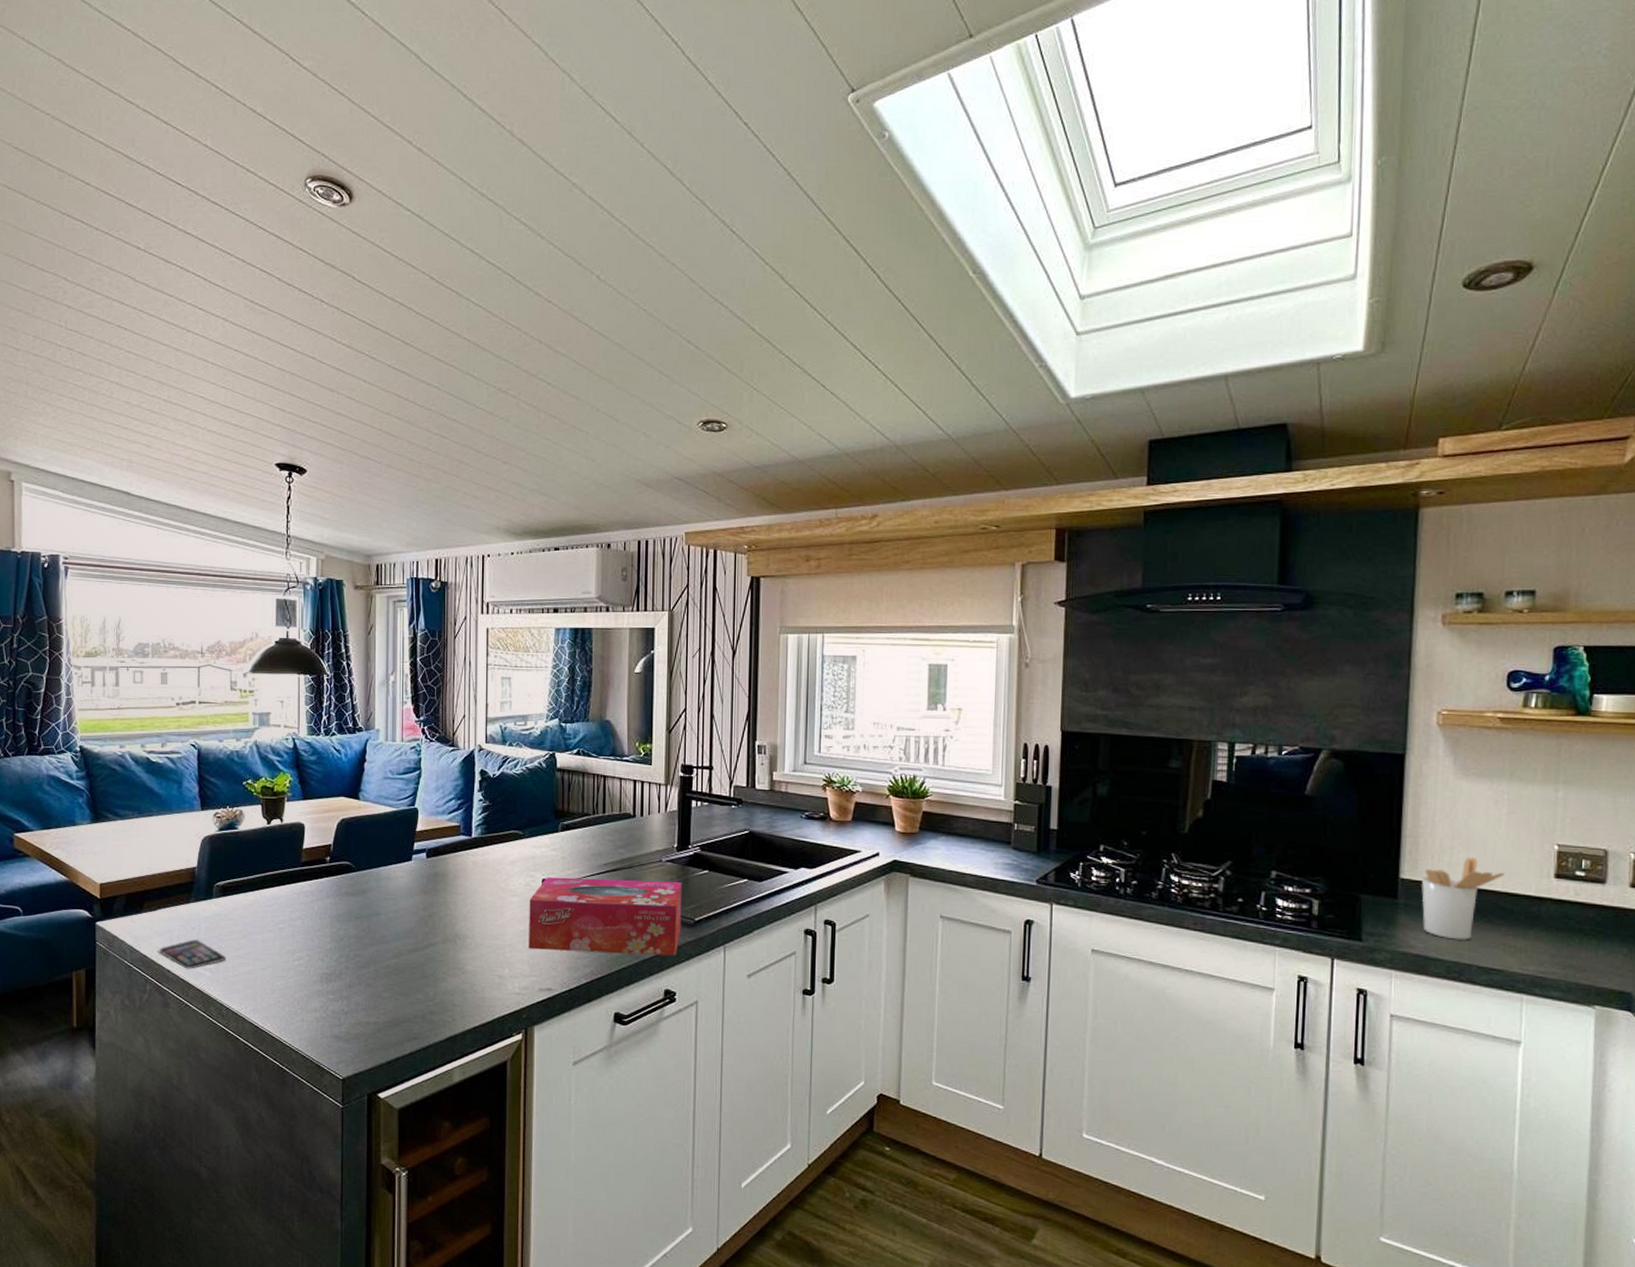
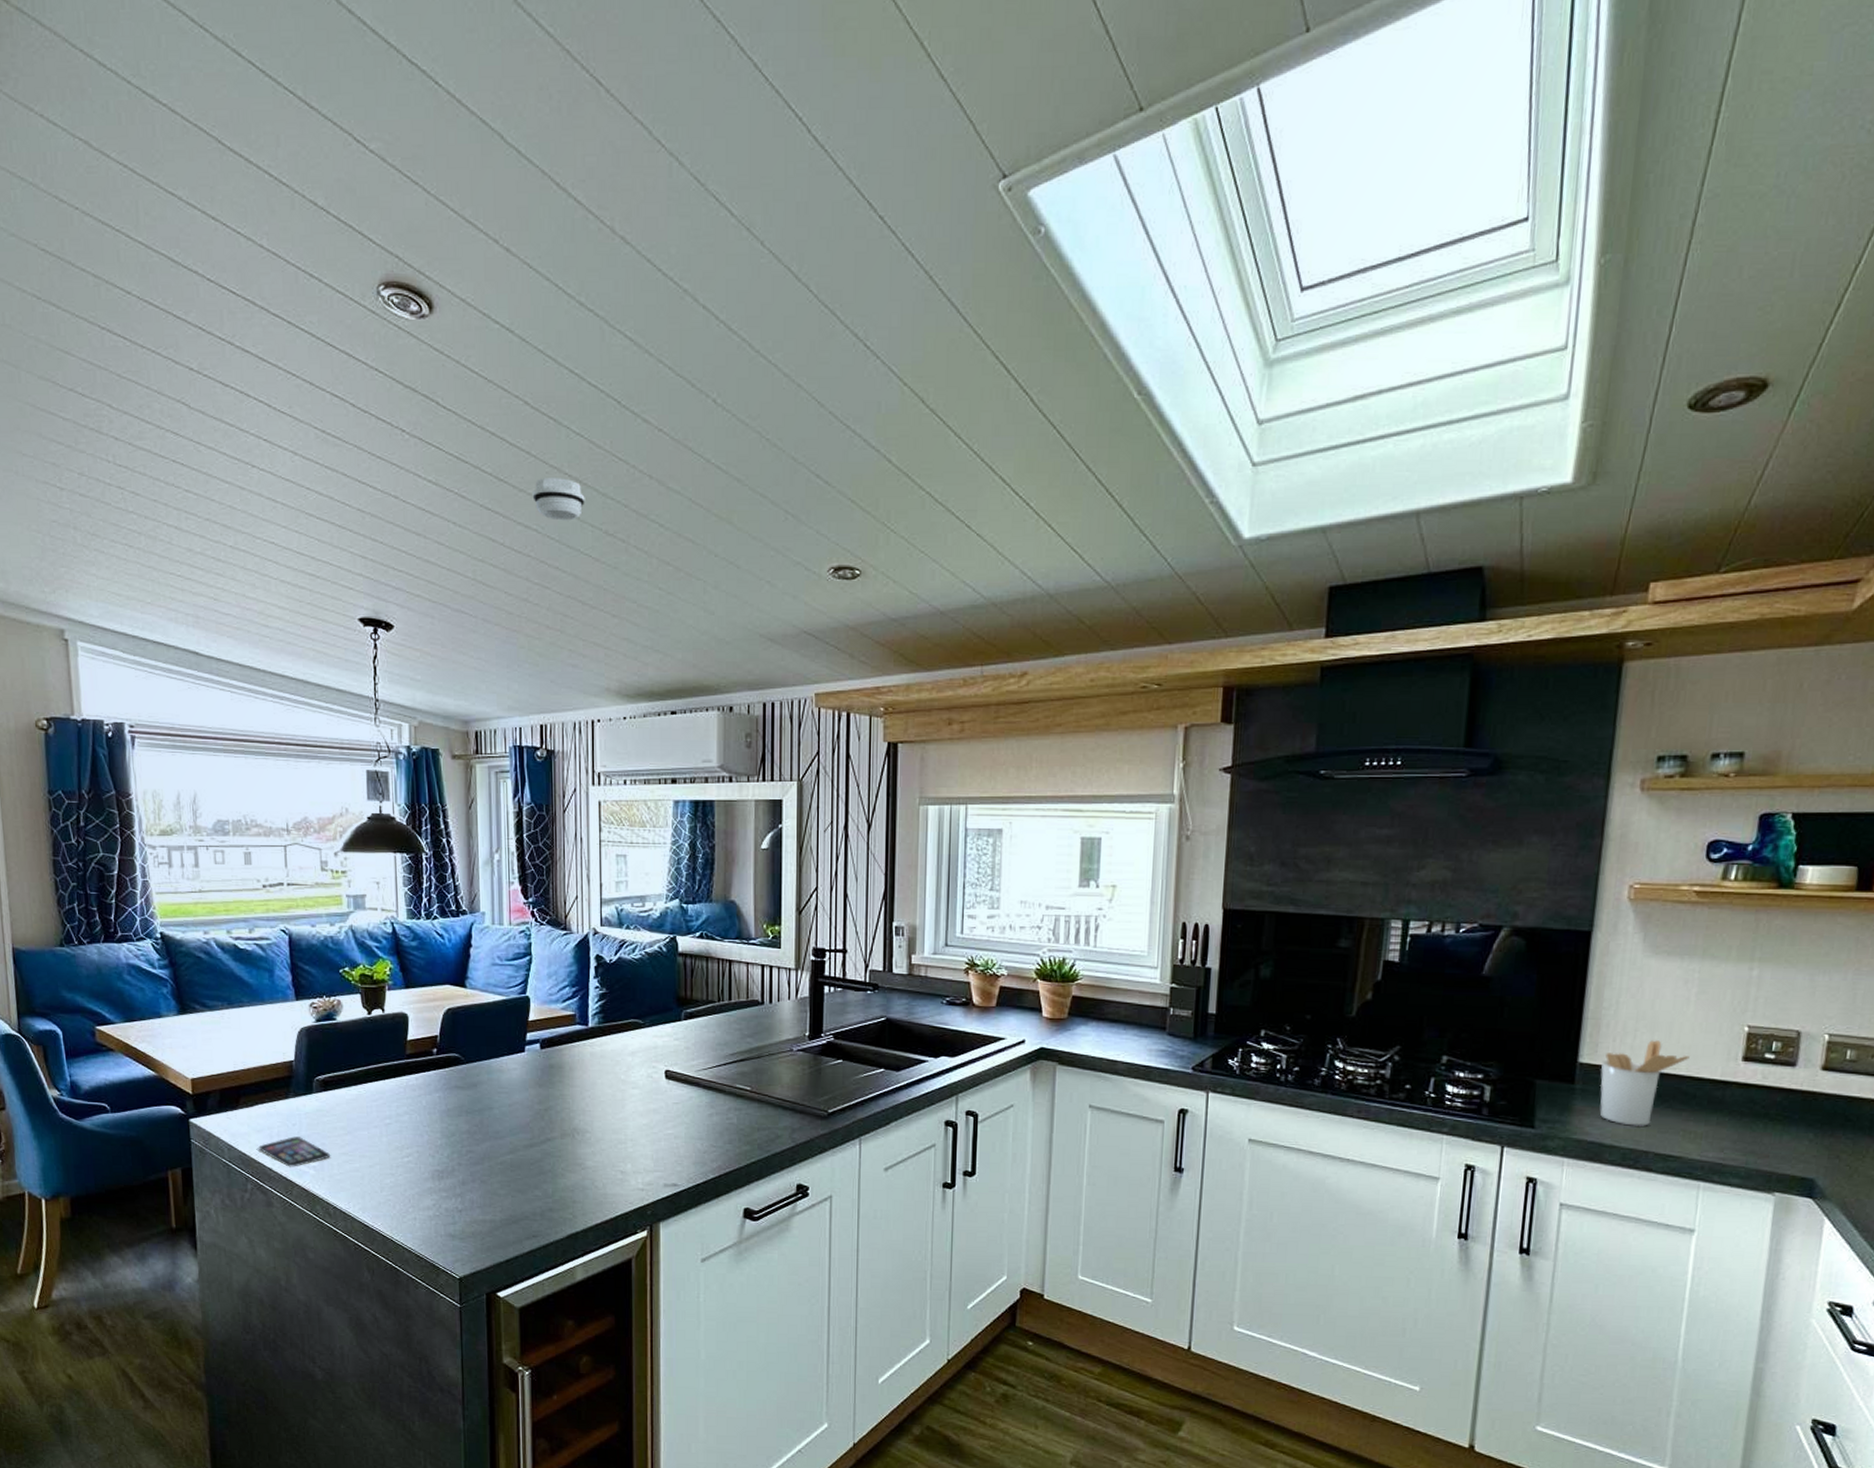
smoke detector: none [435,342,482,379] -> present [532,478,585,521]
tissue box: present [529,877,682,956] -> none [651,1068,815,1149]

